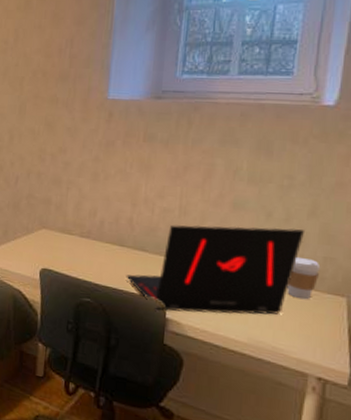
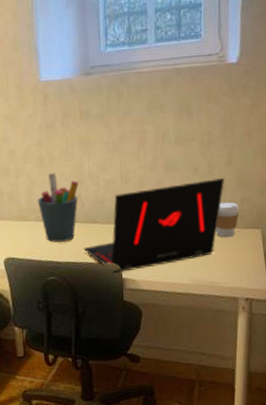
pen holder: none [84,190,132,265] -> present [37,172,79,243]

